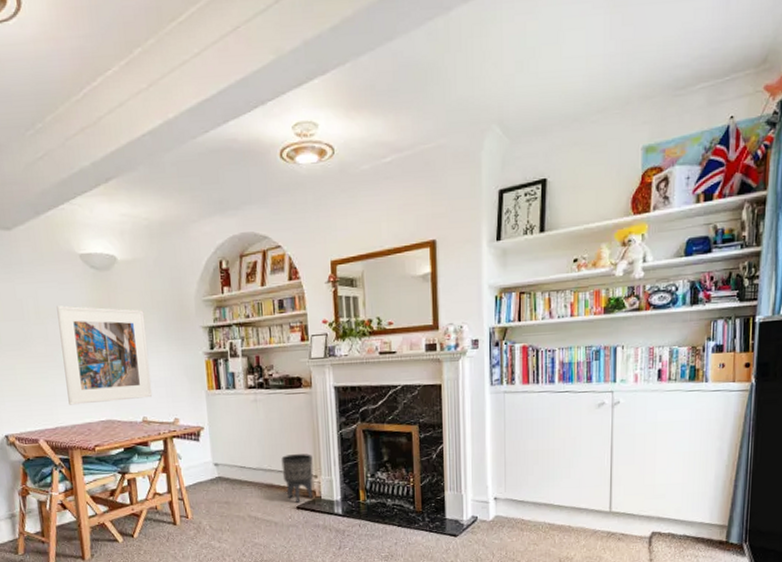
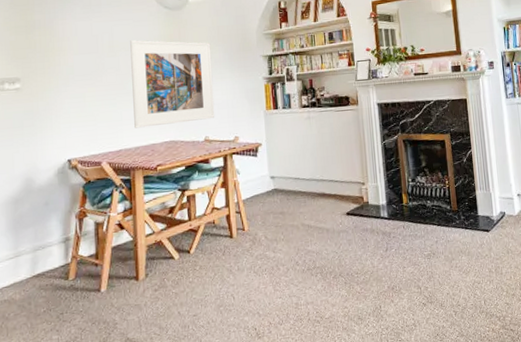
planter: present [281,454,314,503] -> none [332,163,362,209]

